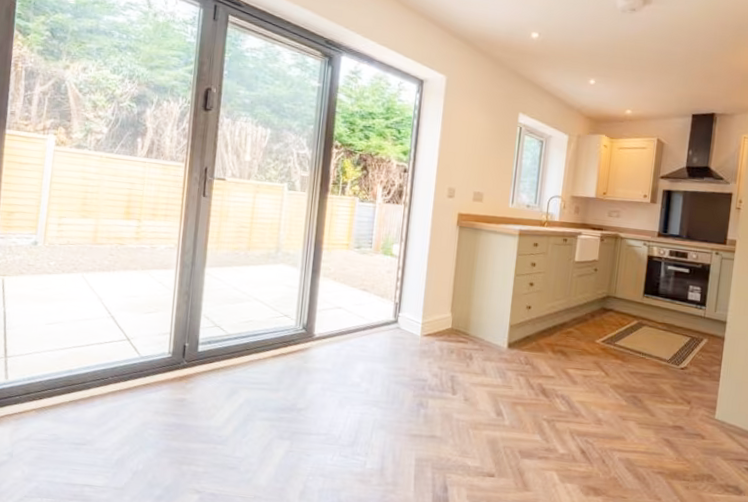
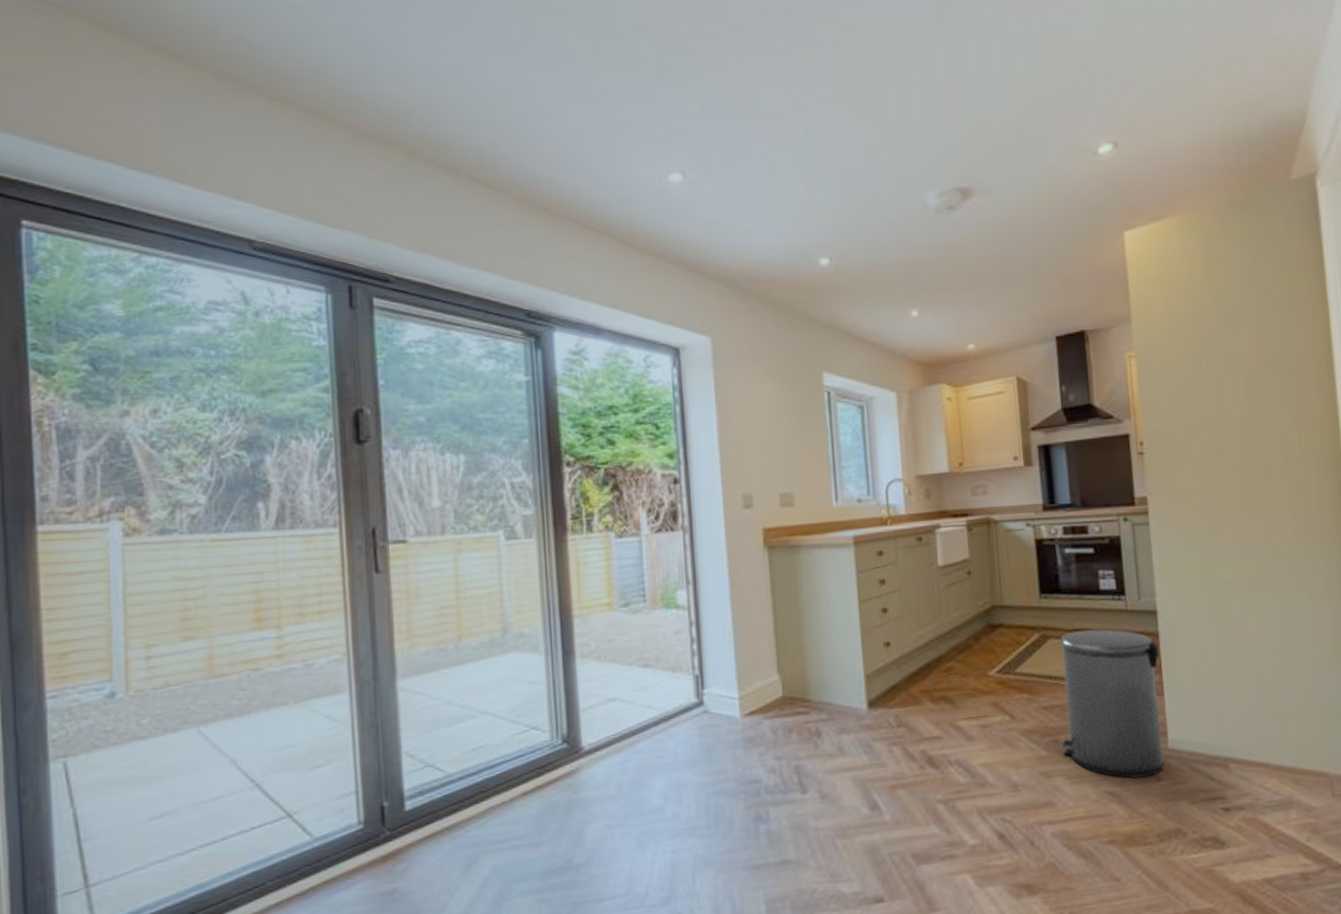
trash can: none [637,324,723,435] -> present [1060,629,1164,779]

